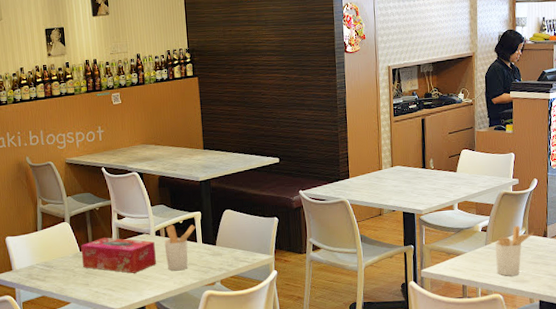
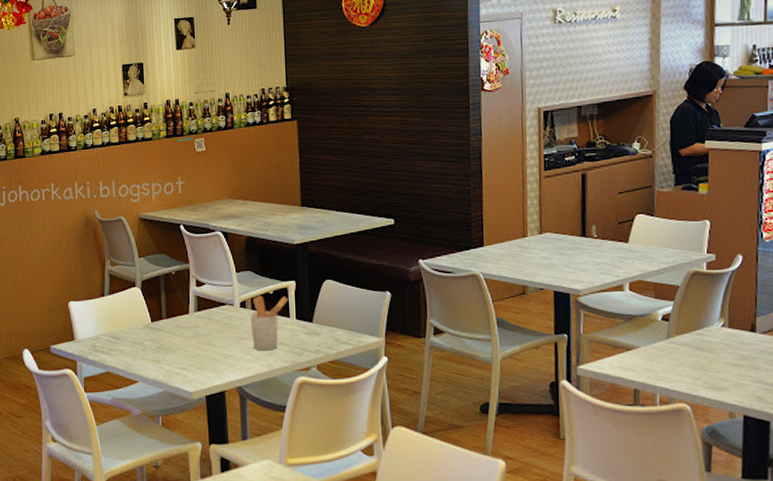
tissue box: present [80,237,156,273] -> none [152,307,240,351]
utensil holder: present [495,225,534,276] -> none [681,315,737,381]

